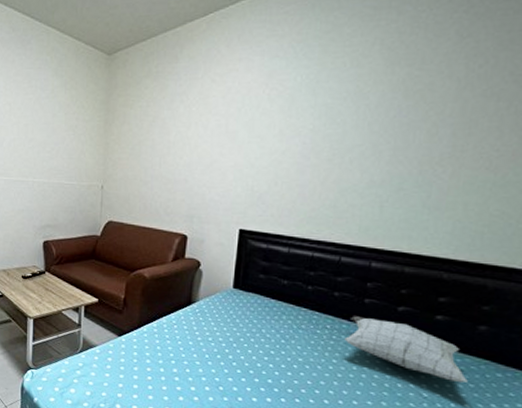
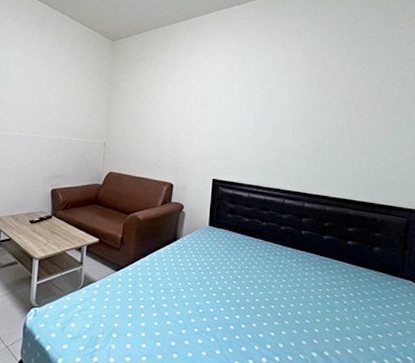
pillow: present [344,315,468,384] -> none [290,243,371,291]

